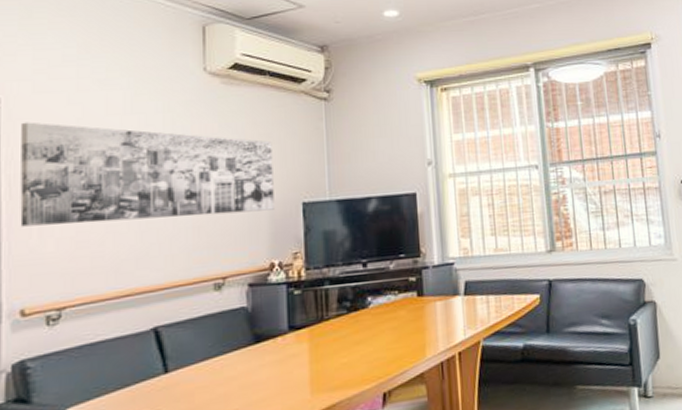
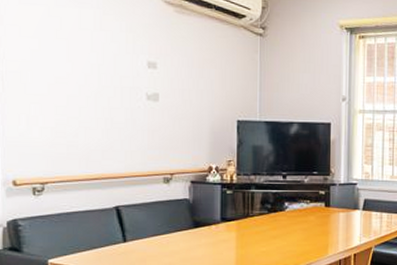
wall art: present [20,122,274,227] -> none [11,28,215,124]

